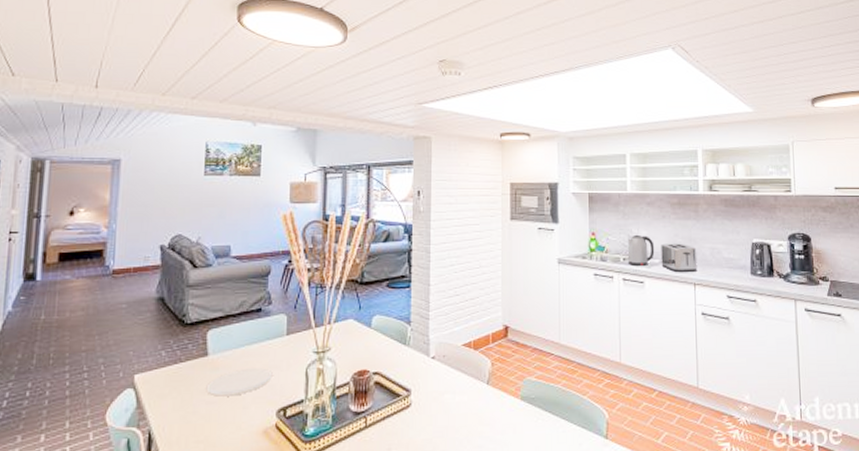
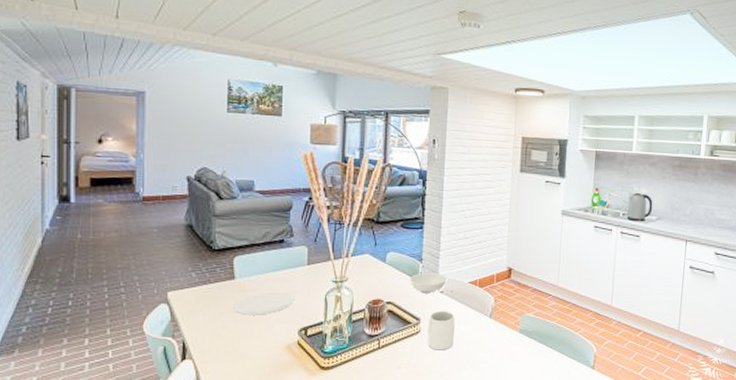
bowl: none [398,335,438,361] -> present [410,272,447,294]
mug: none [420,379,450,426] -> present [427,310,456,351]
toaster: present [661,243,698,273] -> none [657,202,692,230]

